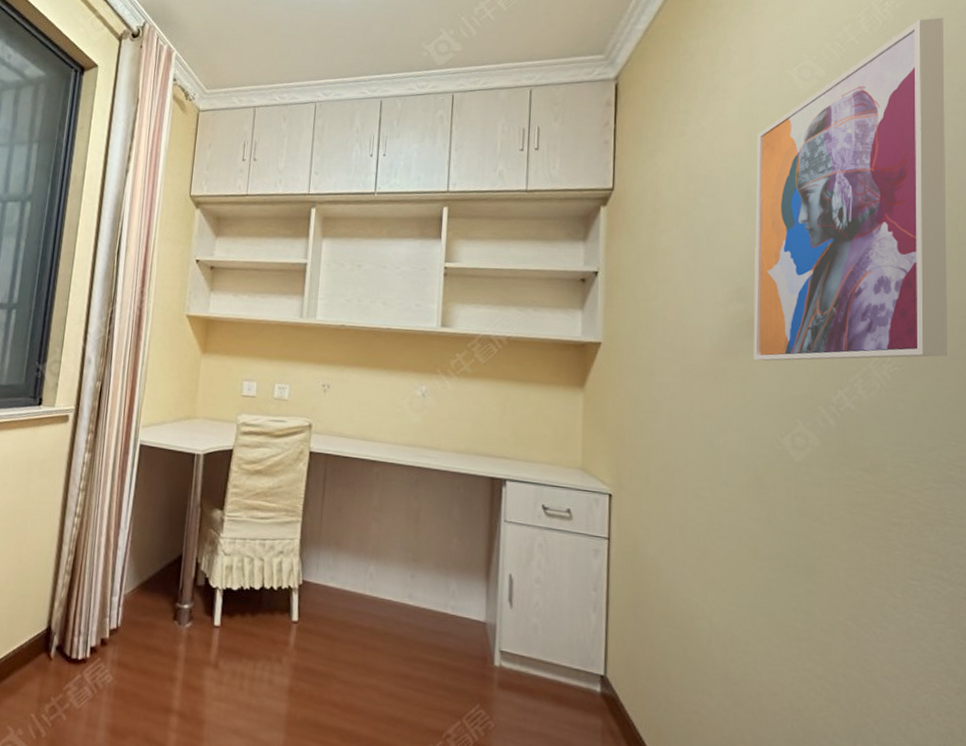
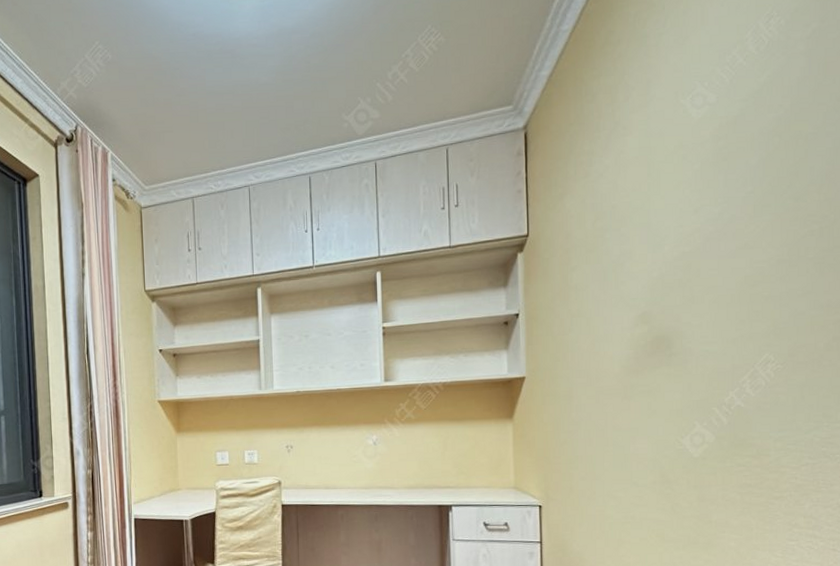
wall art: present [753,17,947,361] -> none [655,29,824,374]

